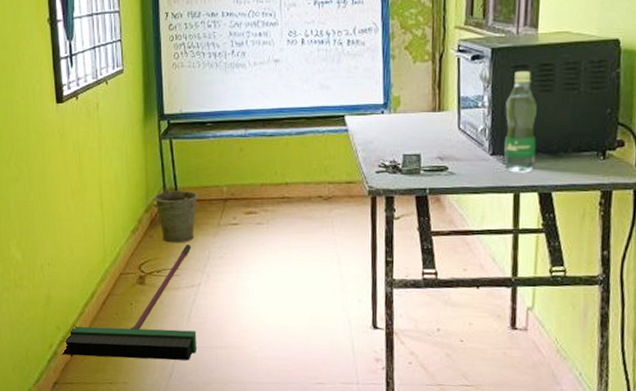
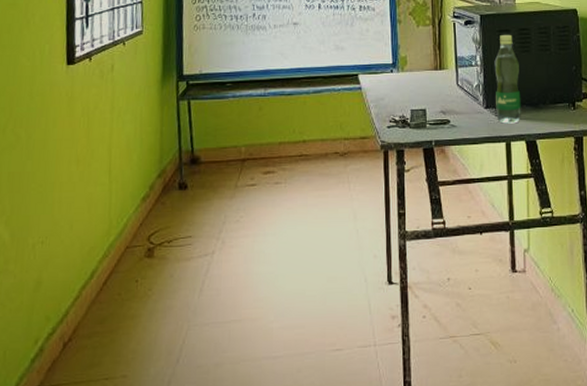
broom: present [62,245,197,361] -> none [50,210,209,351]
bucket: present [151,189,199,243] -> none [165,152,216,209]

